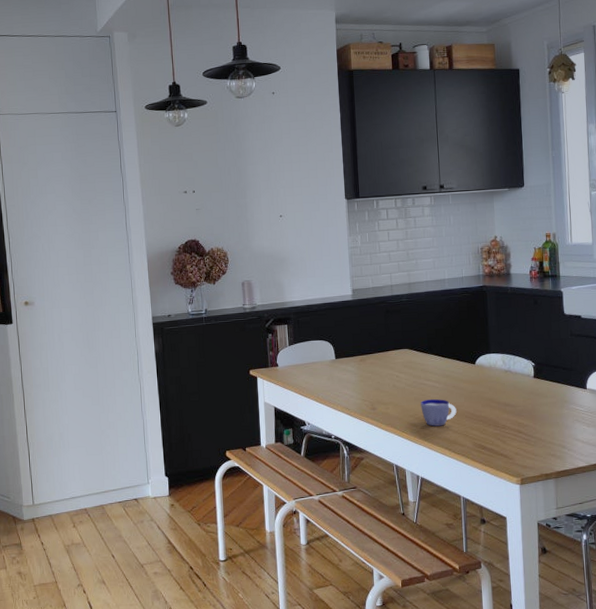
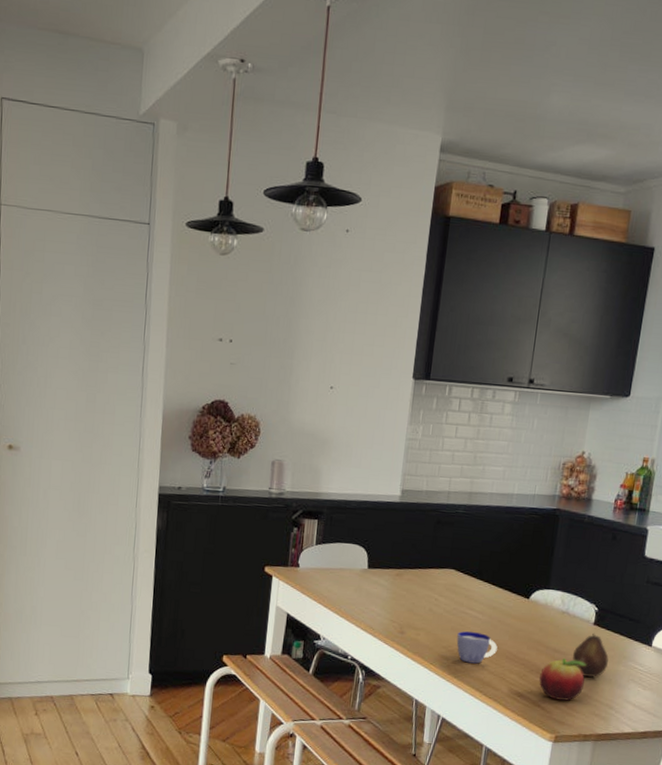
fruit: none [497,410,536,447] -> present [539,659,587,701]
fruit: none [521,384,553,423] -> present [572,633,609,677]

